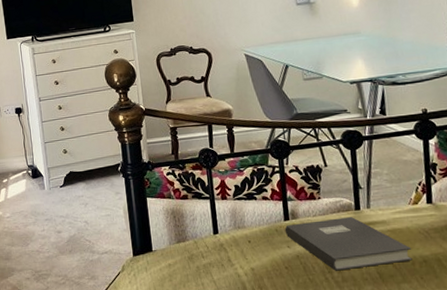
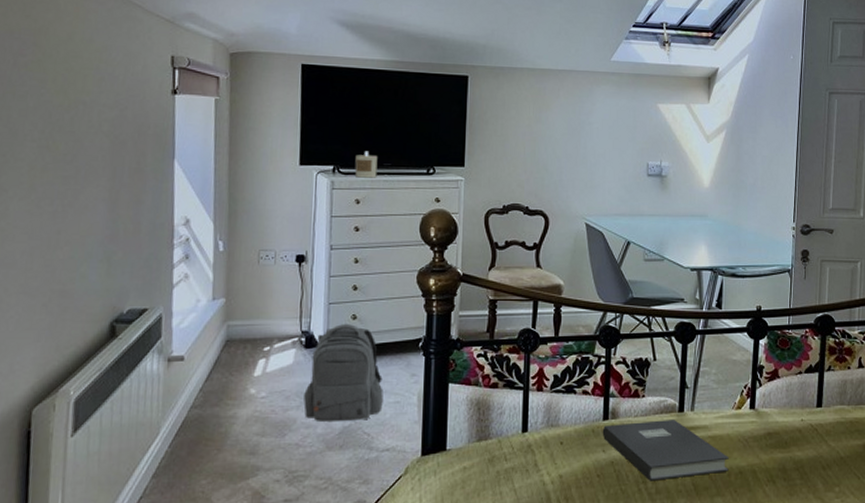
backpack: none [37,157,98,233] -> present [303,324,384,421]
candle: none [47,20,66,43] -> present [354,151,378,178]

